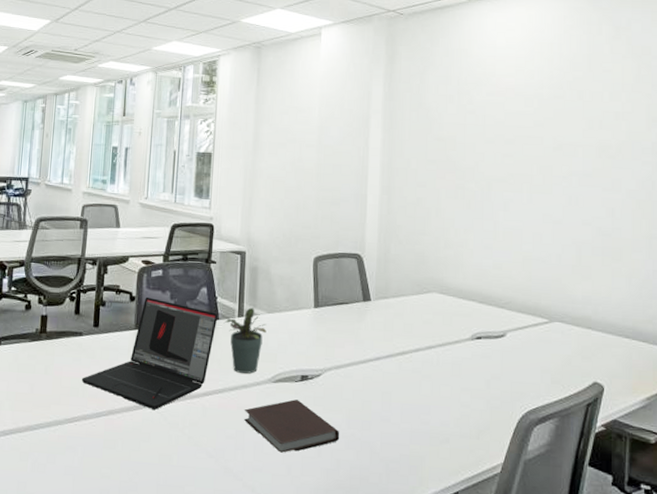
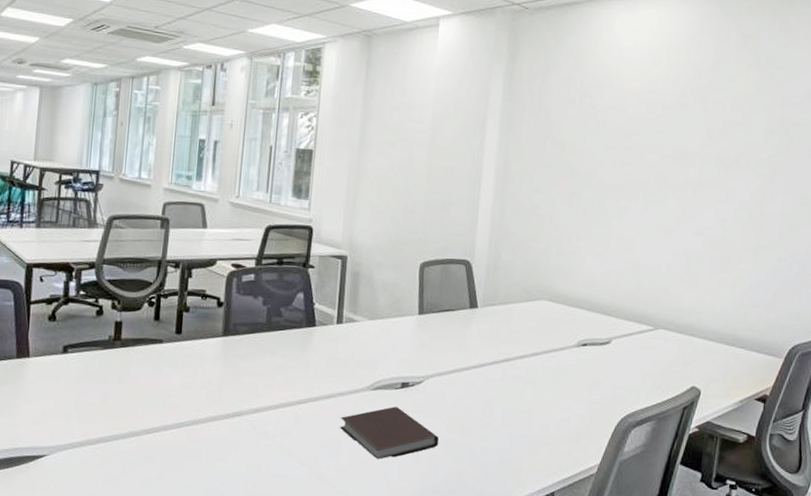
laptop: present [81,297,218,410] -> none [161,302,315,419]
potted plant: present [223,307,267,374] -> none [321,314,367,381]

